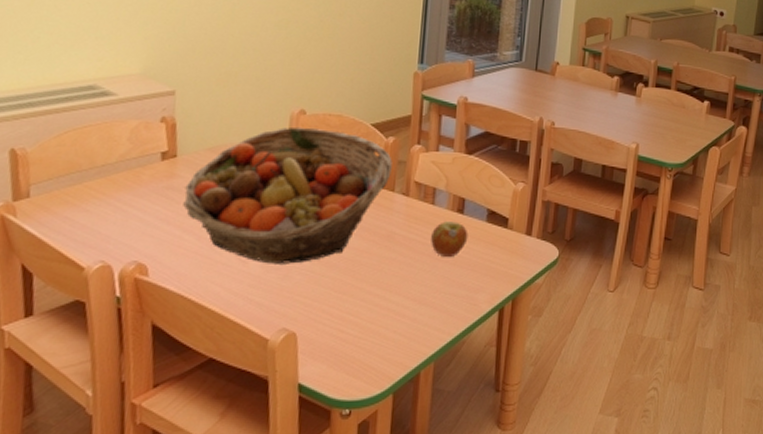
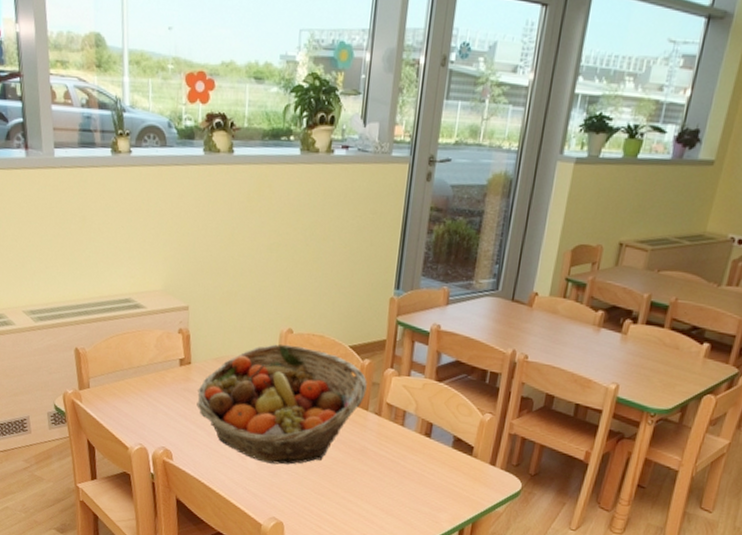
apple: present [431,221,468,257] -> none [399,443,434,476]

